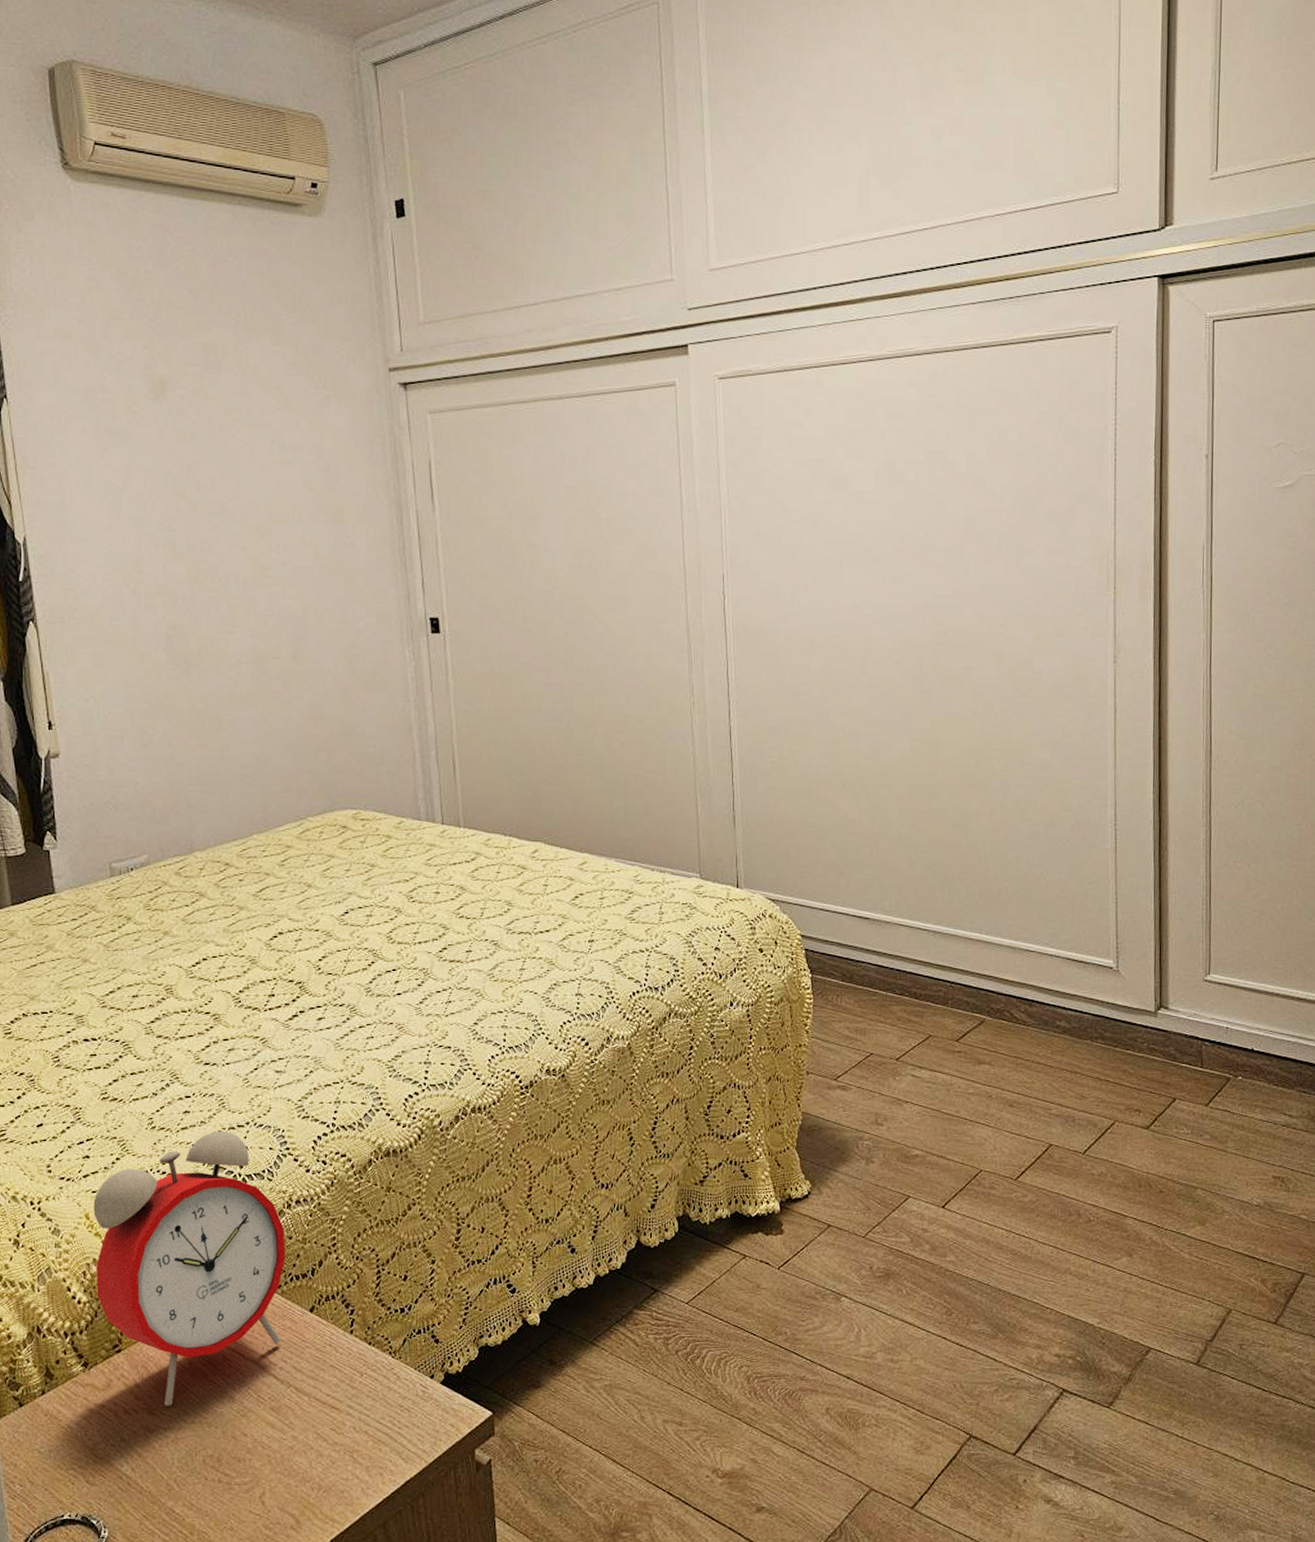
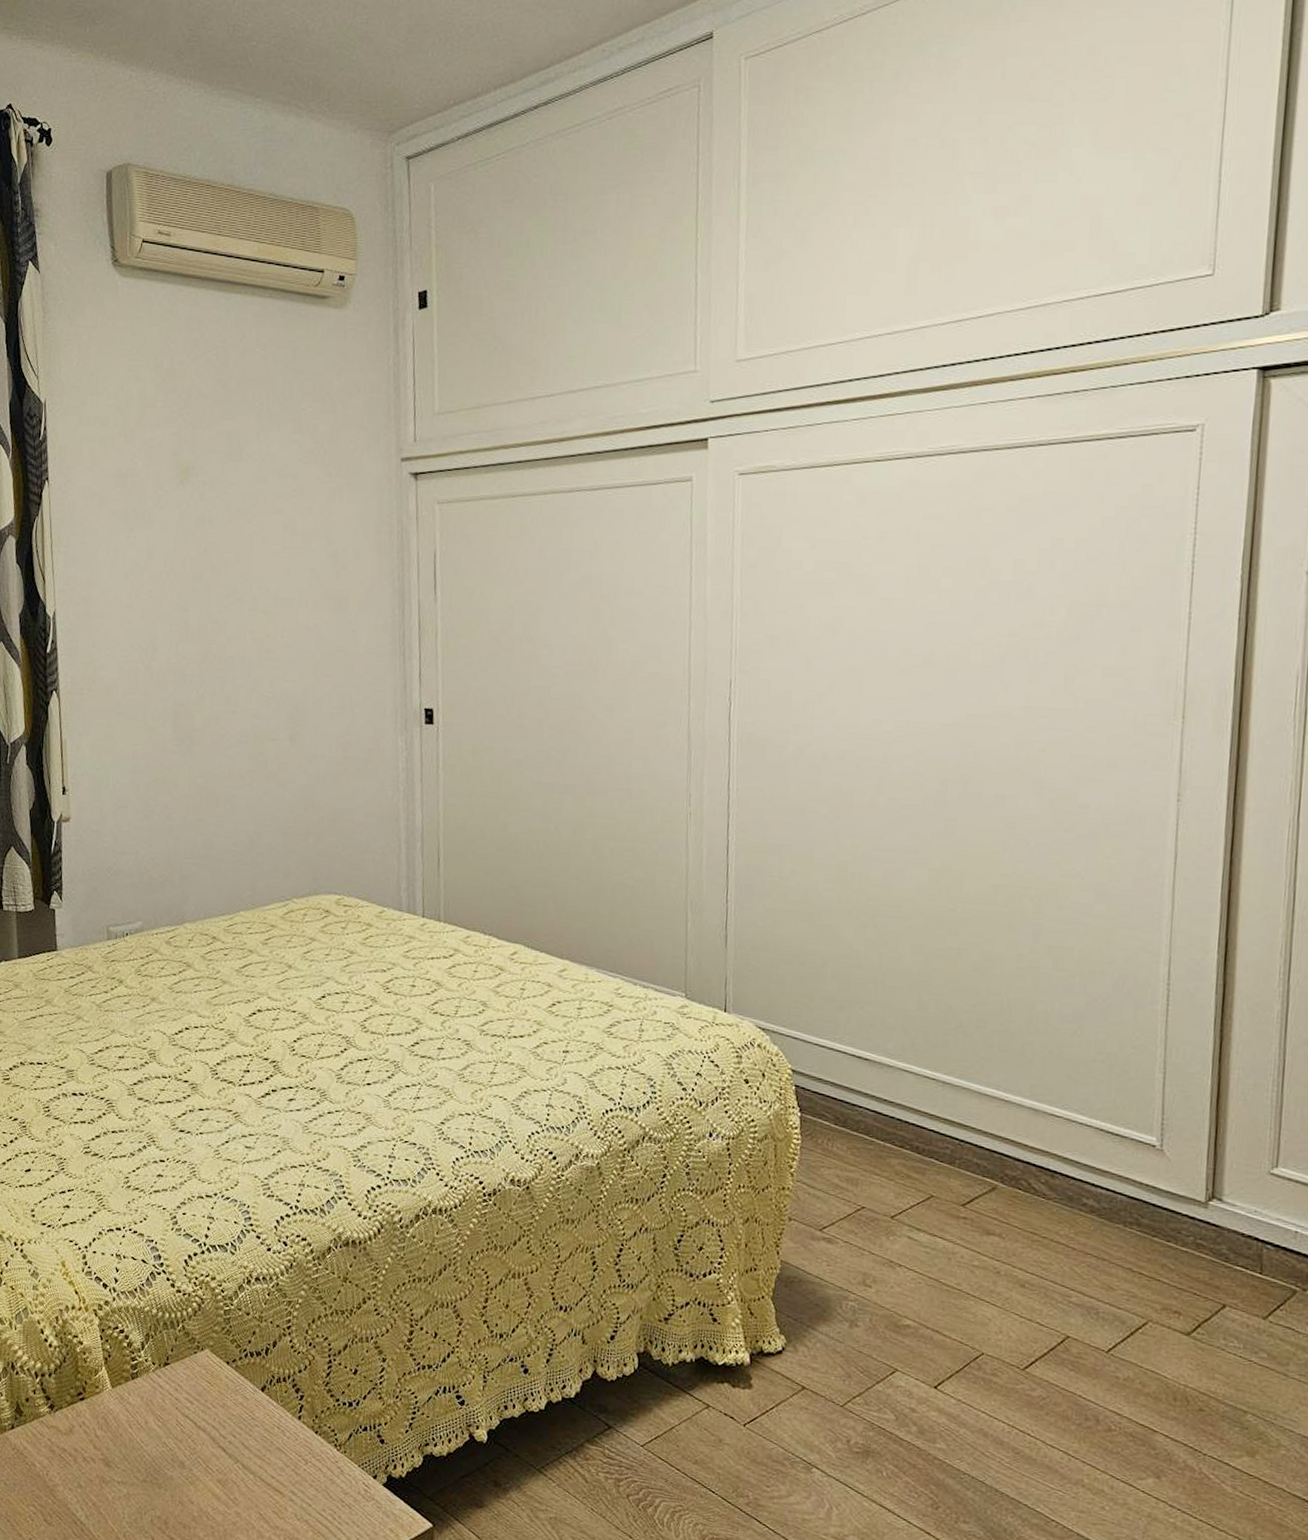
alarm clock: present [93,1130,285,1406] -> none [66,1197,243,1461]

